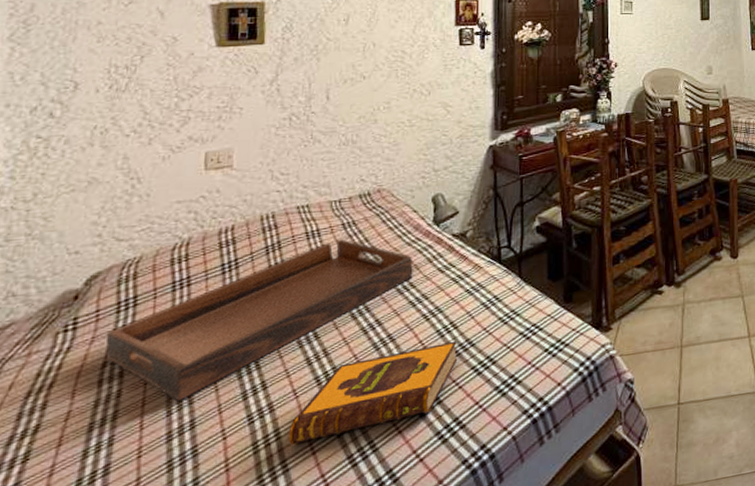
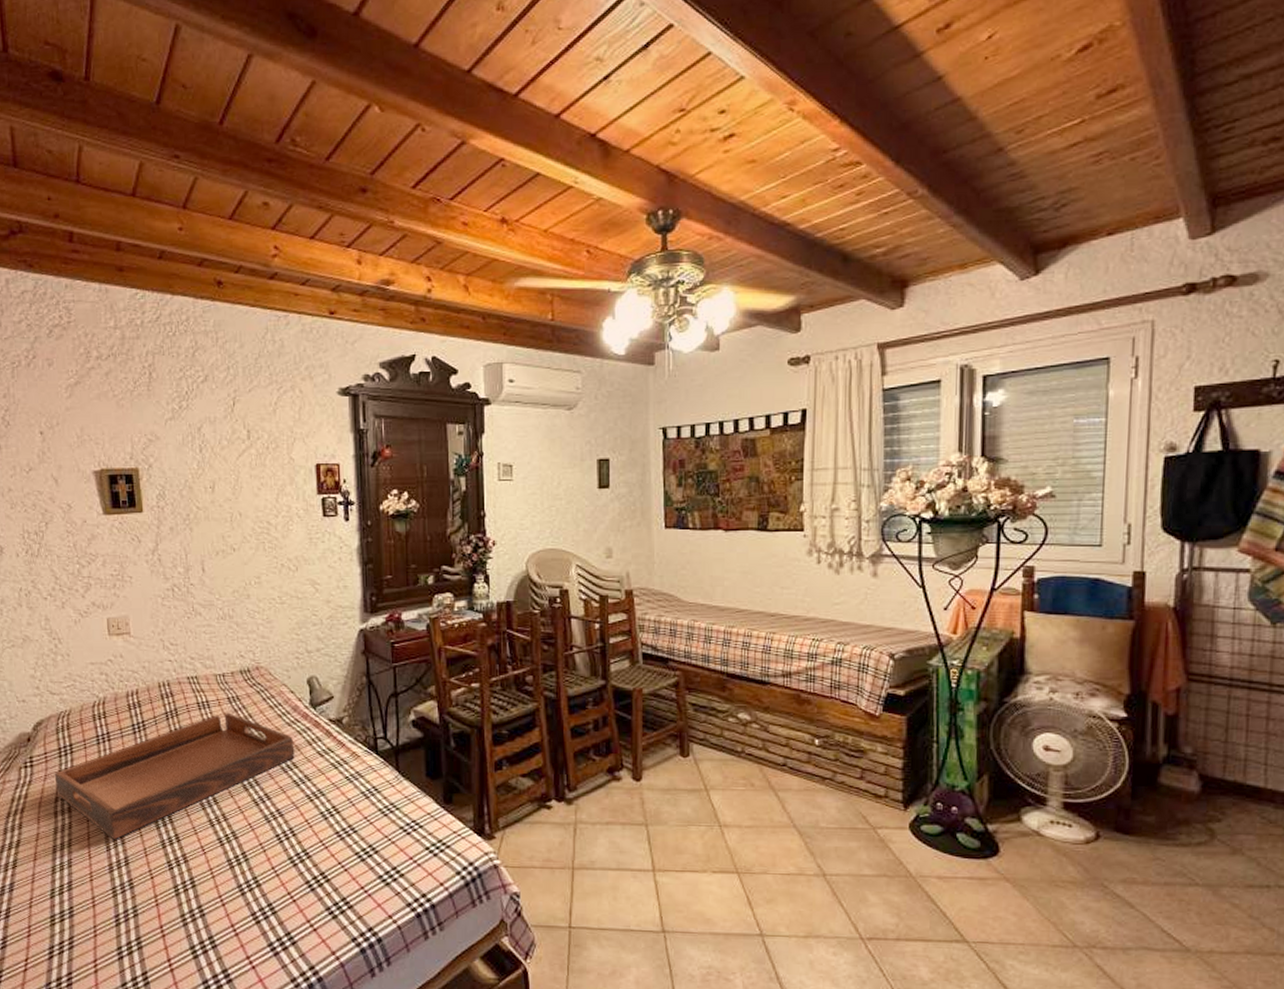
hardback book: present [287,340,458,446] -> none [201,825,342,895]

